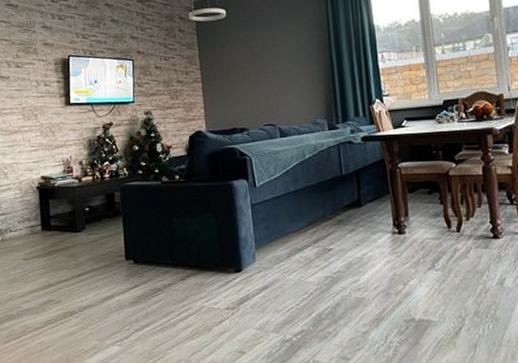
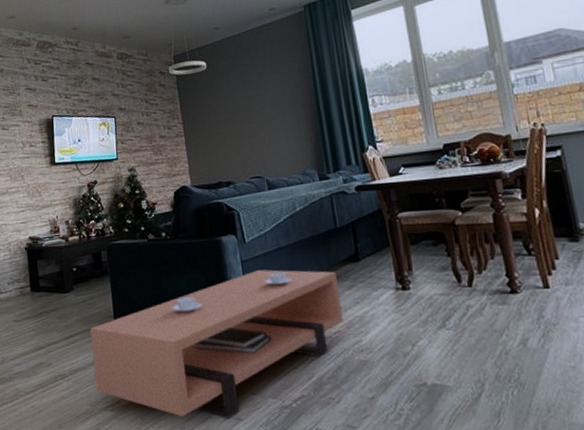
coffee table: none [101,213,344,352] -> present [90,269,344,418]

